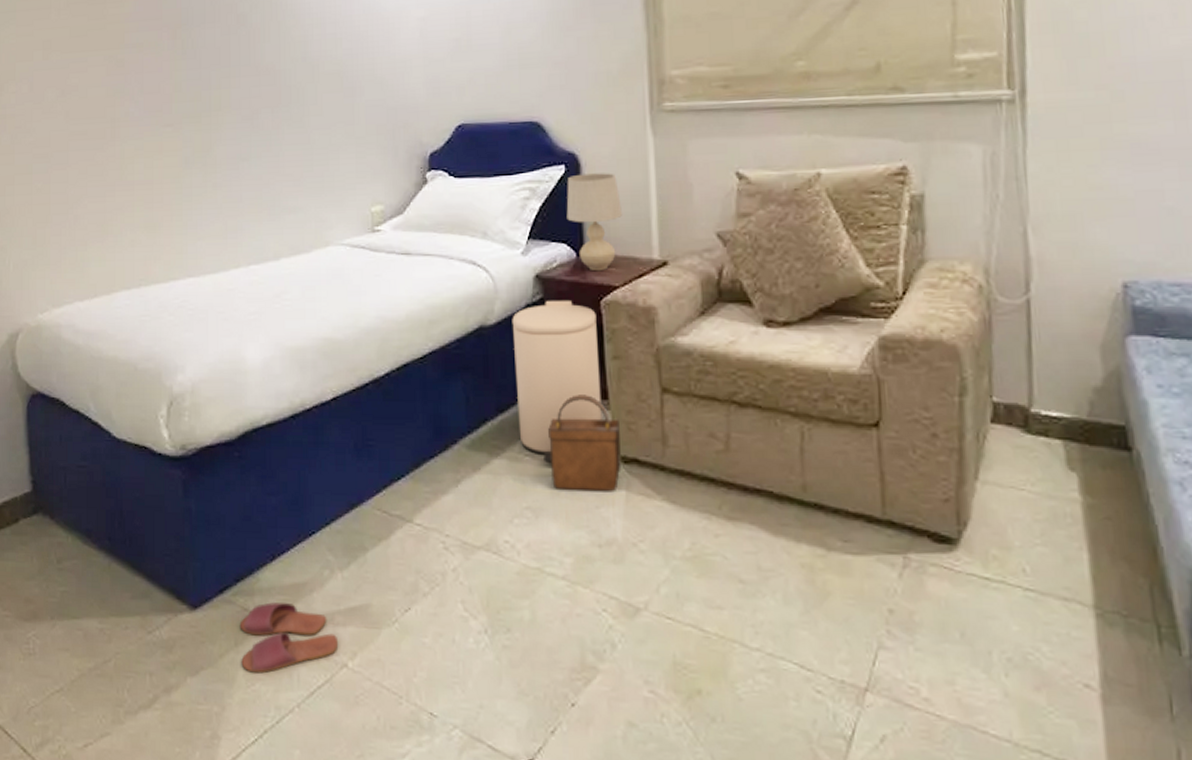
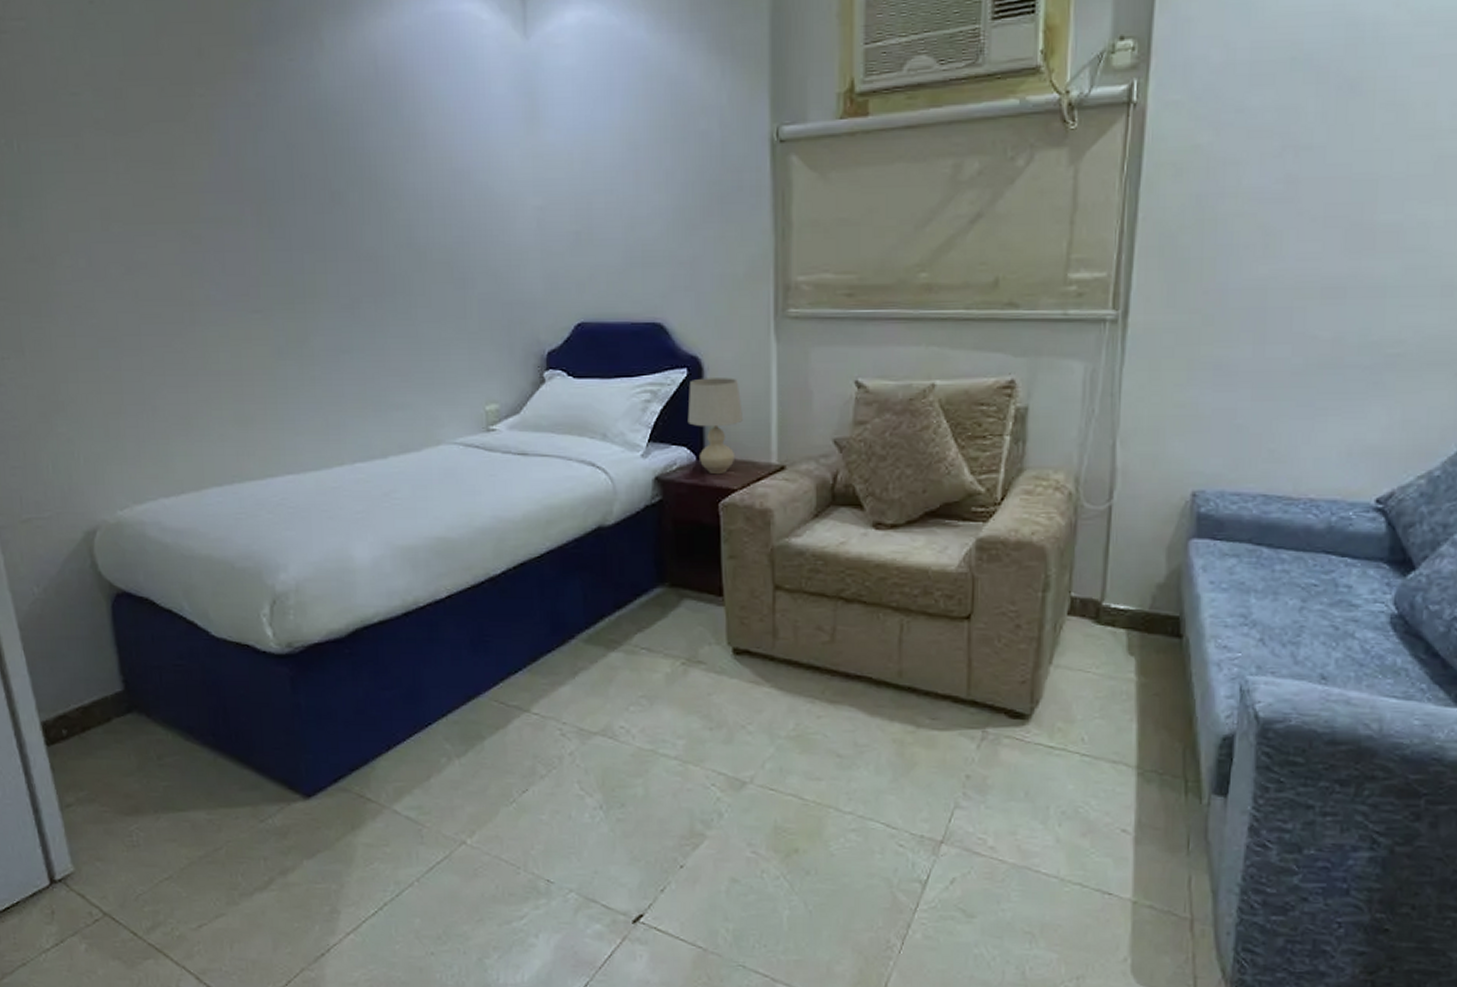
slippers: present [239,602,337,673] -> none [356,789,456,853]
pedal bin: present [512,299,602,462] -> none [630,501,717,655]
handbag: present [548,395,623,493] -> none [664,592,735,681]

